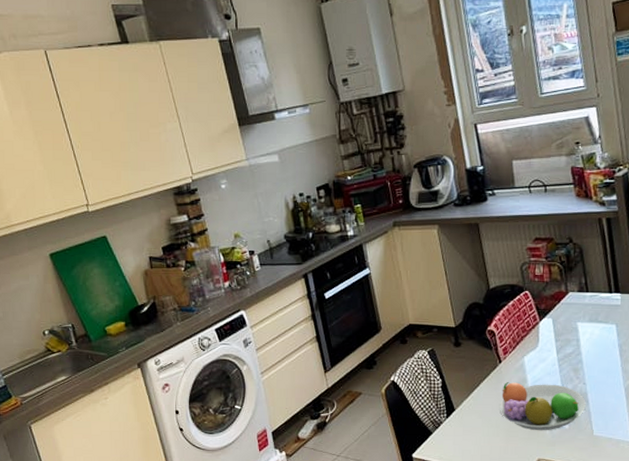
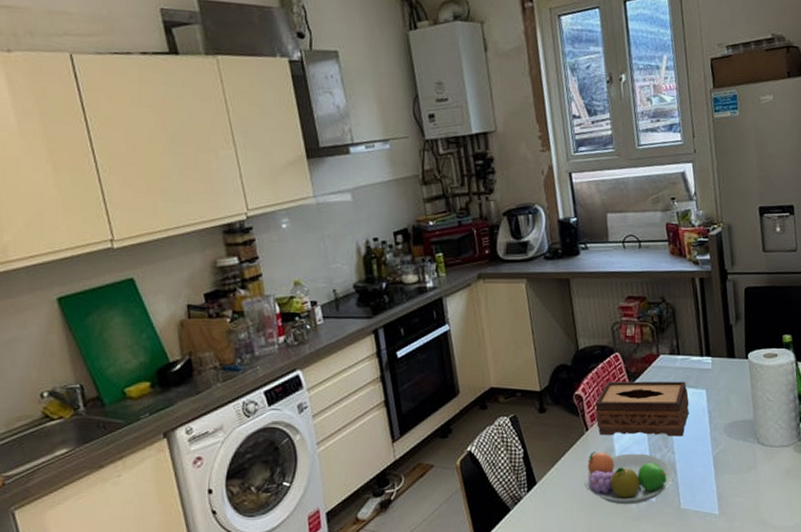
tissue box: none [507,316,599,369] -> present [595,381,689,437]

